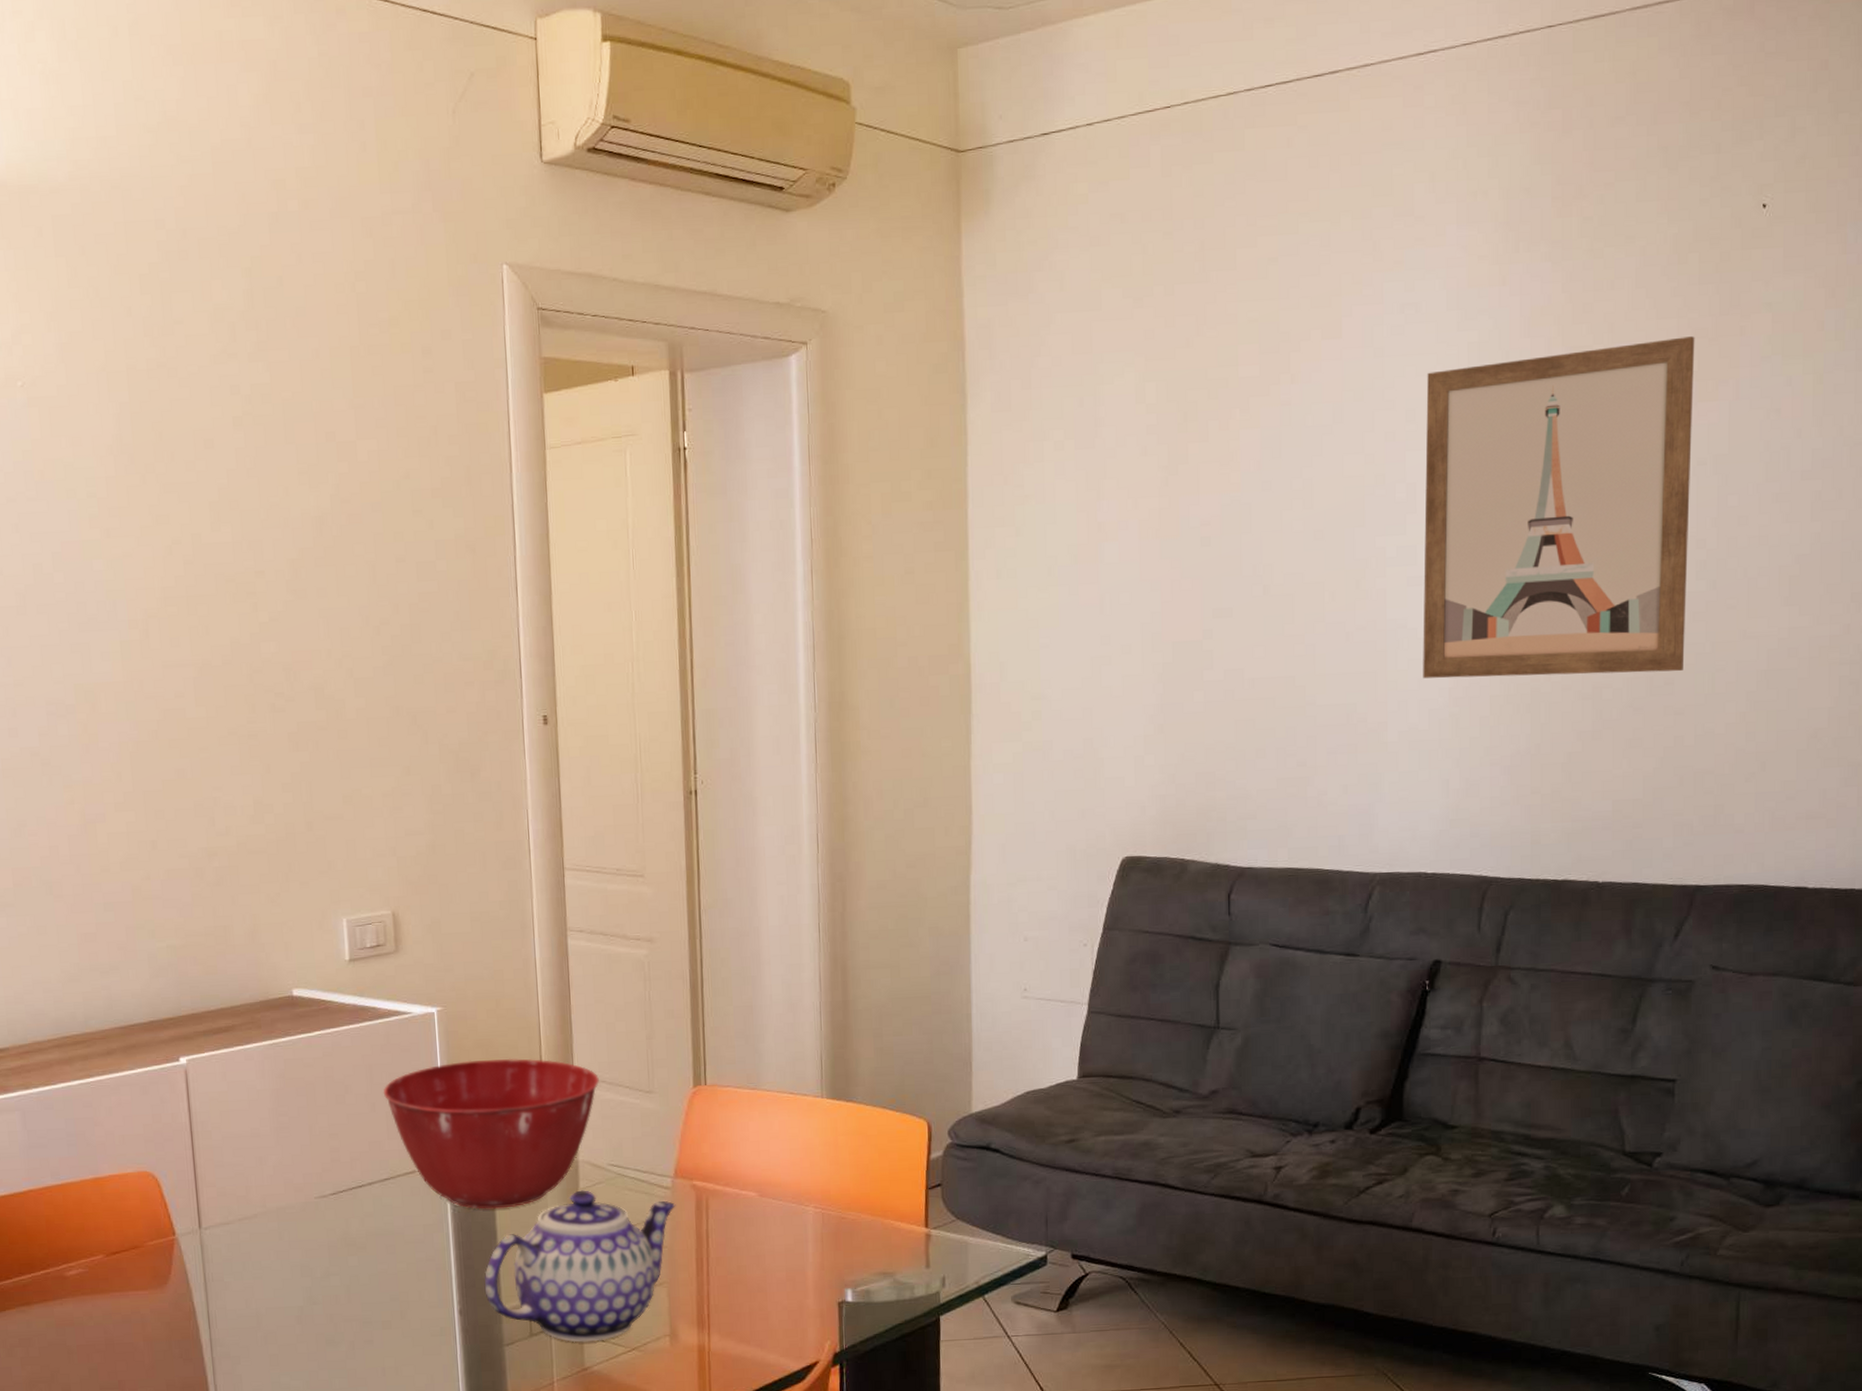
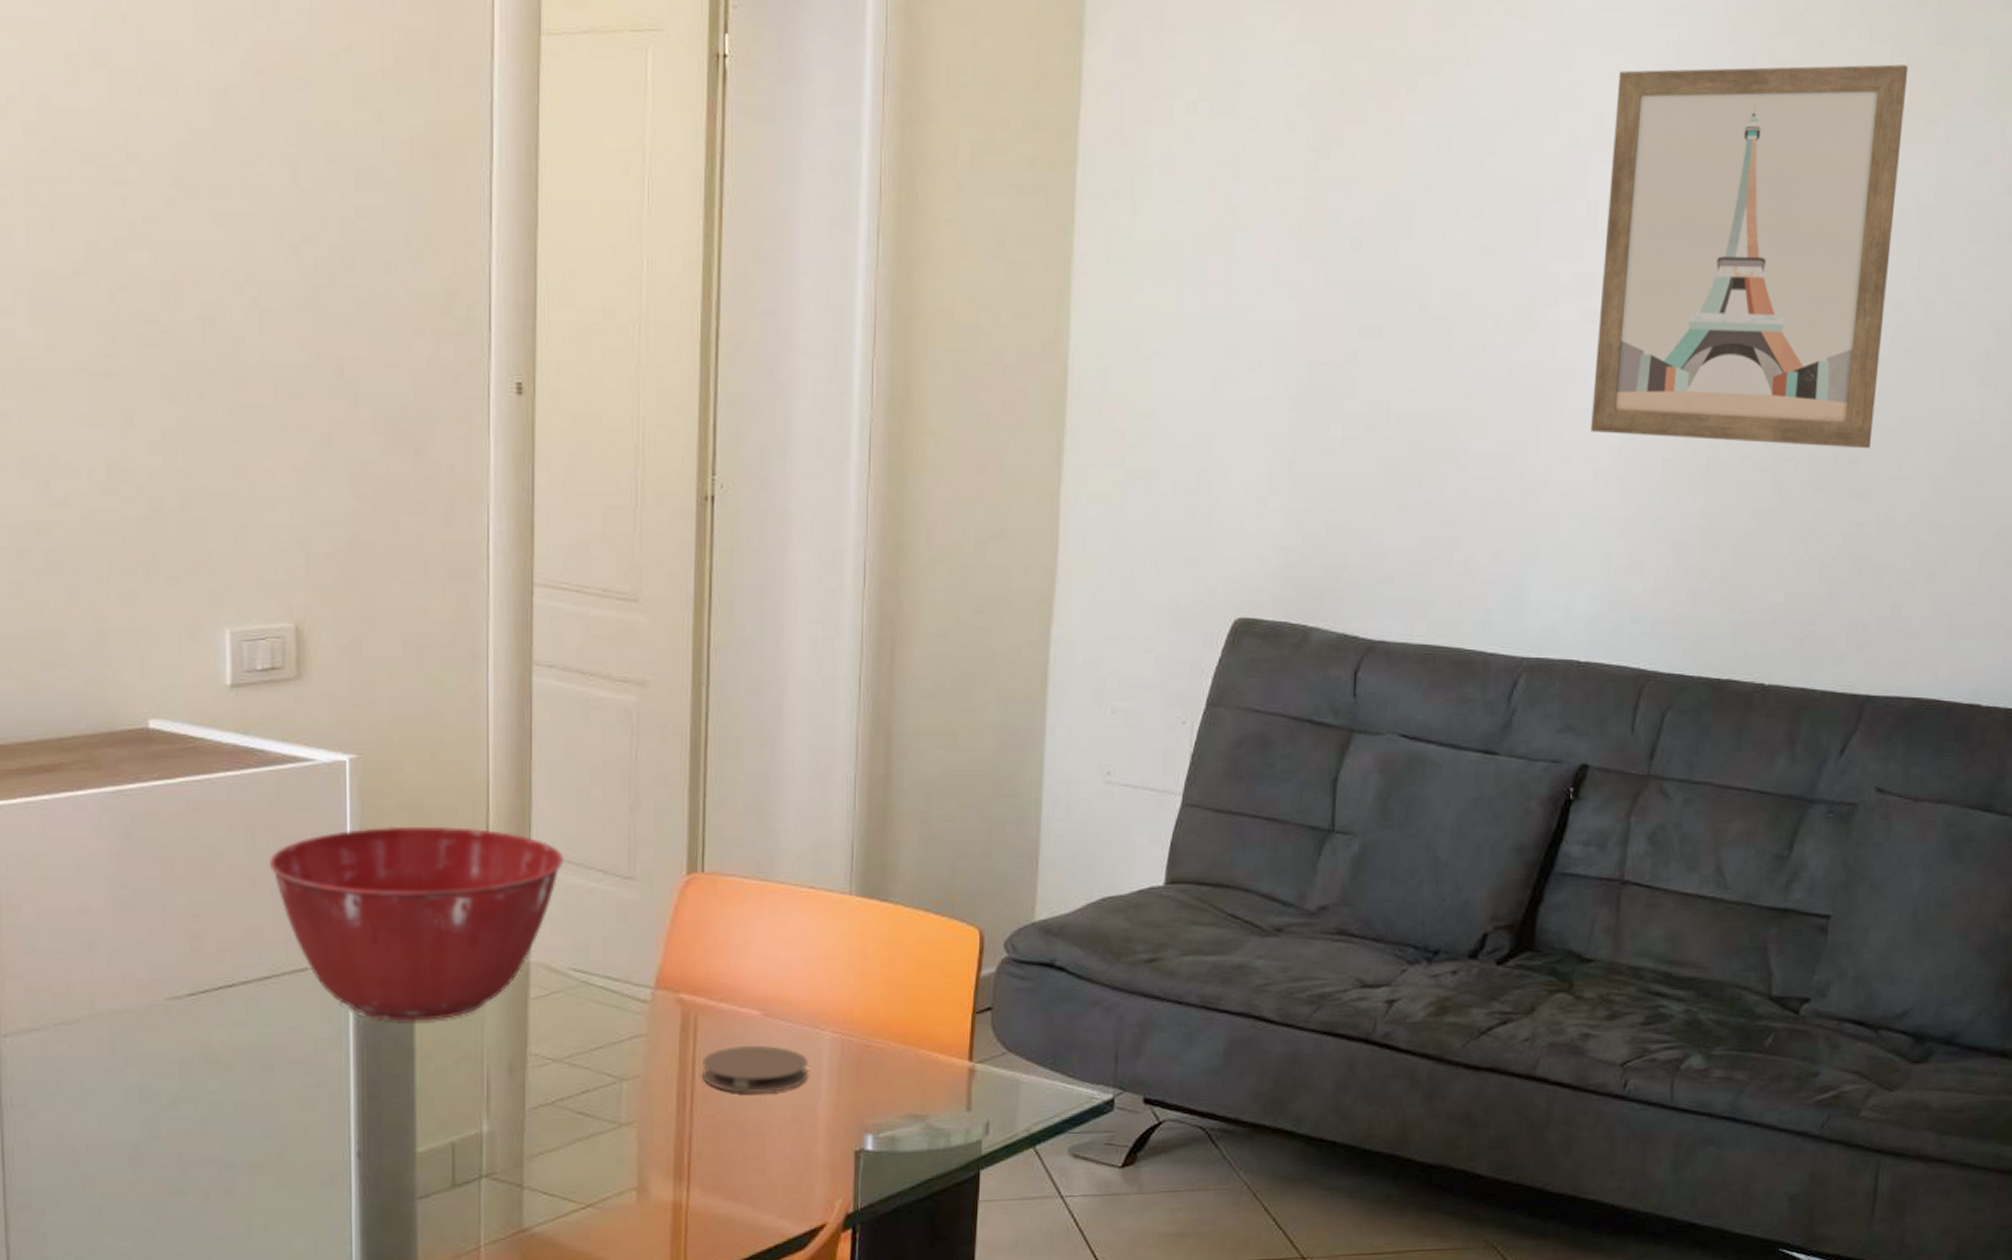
teapot: present [484,1190,676,1343] -> none [393,1000,655,1197]
coaster: none [714,1220,797,1259] -> present [701,1046,809,1094]

